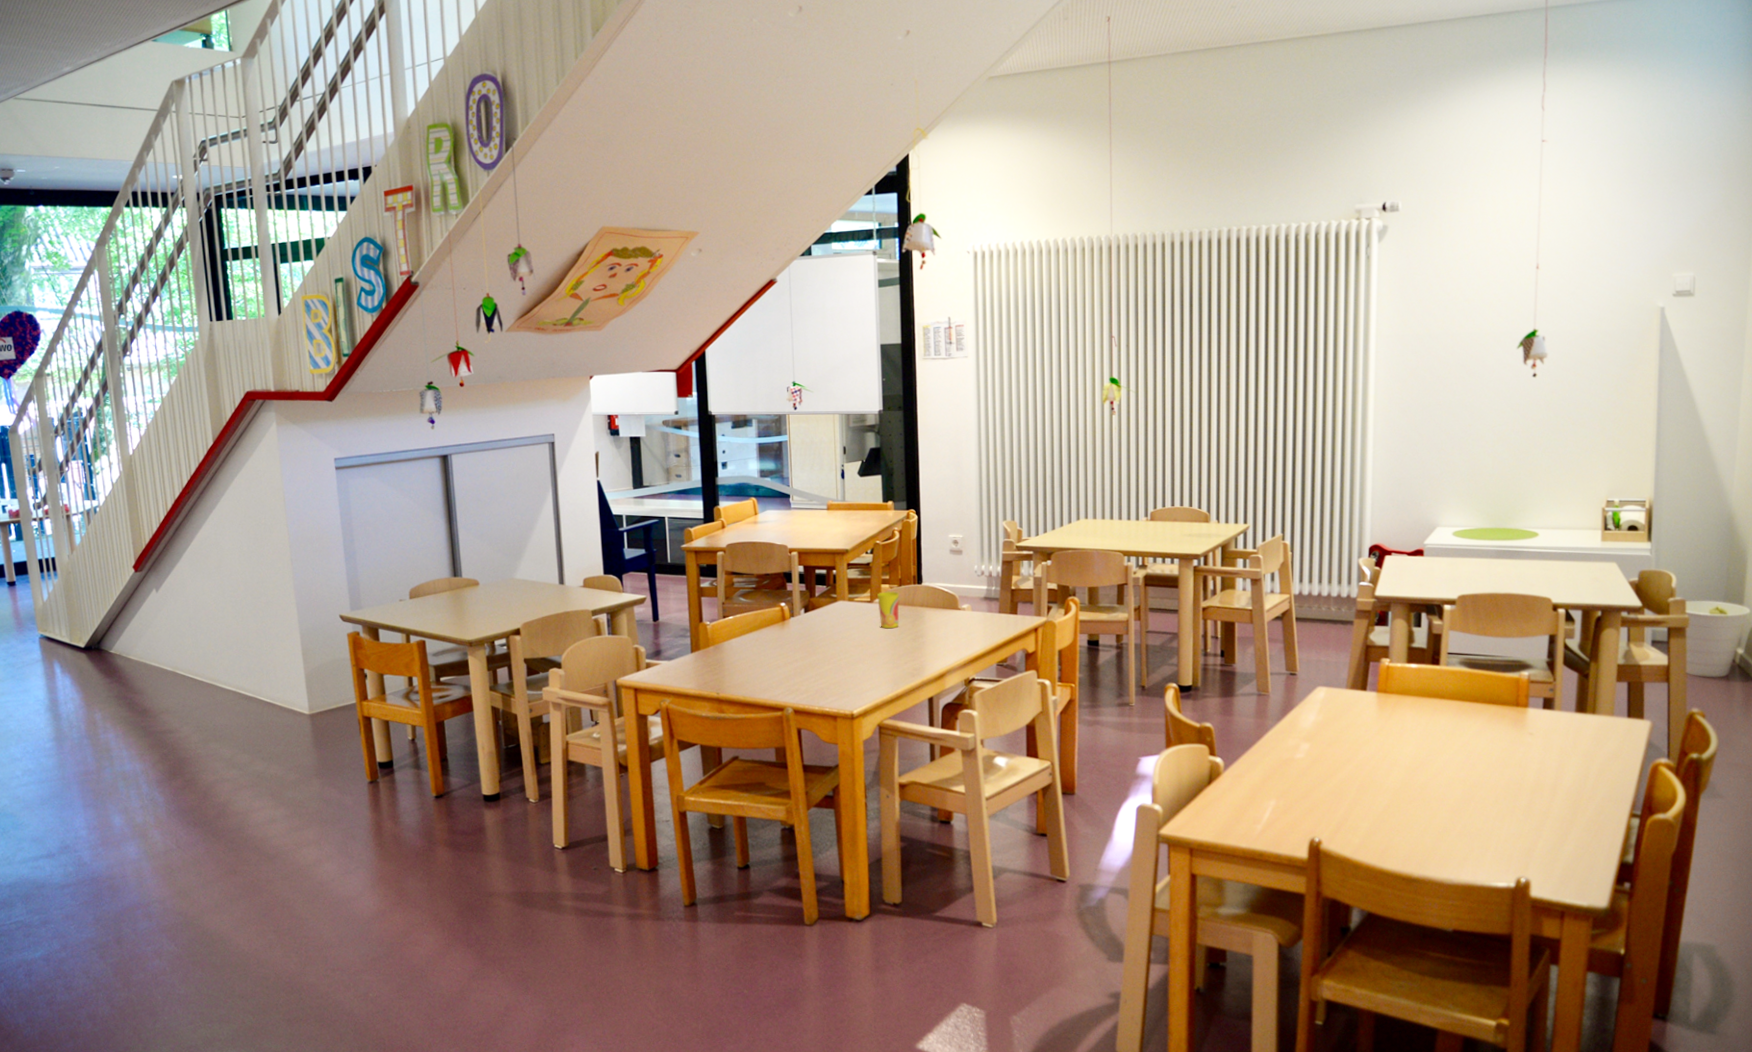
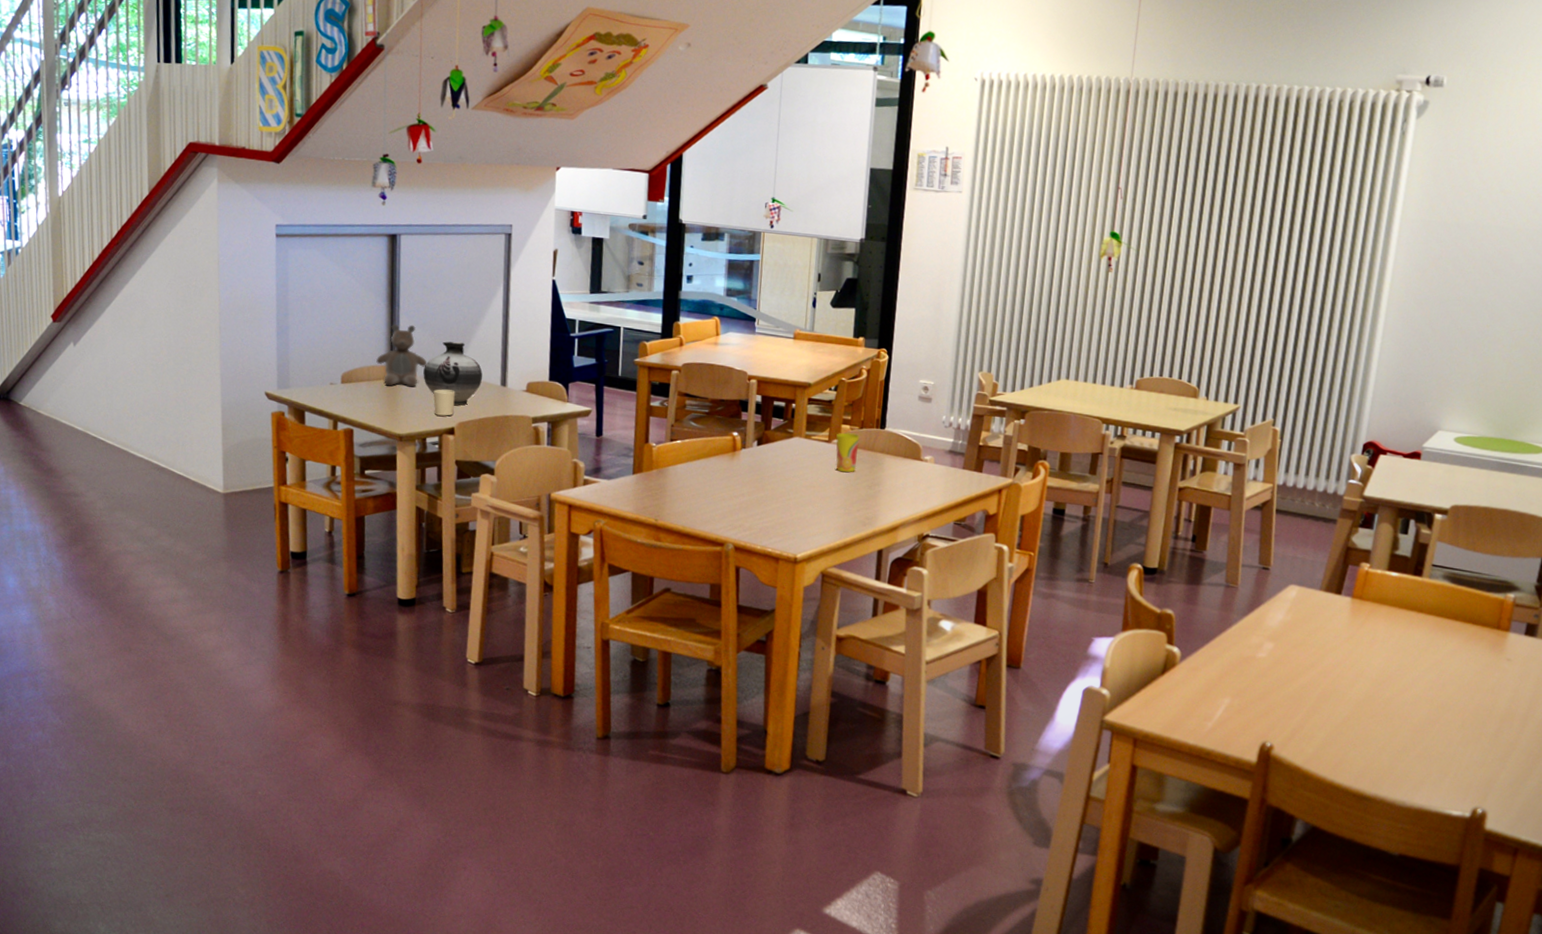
stuffed animal: none [440,537,488,596] -> present [376,323,427,387]
jug: none [485,547,541,608] -> present [423,341,483,406]
cup: none [496,593,518,619] -> present [433,389,455,416]

